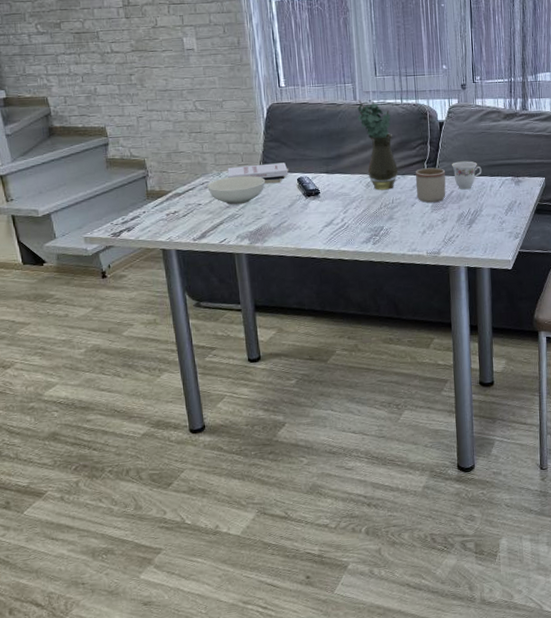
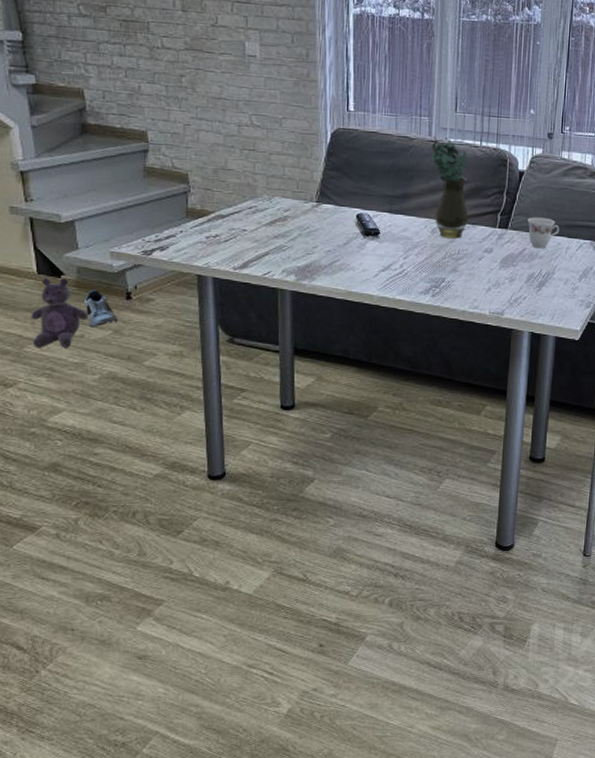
stuffed animal: none [20,265,71,330] -> present [31,277,89,348]
shoe: none [65,273,97,307] -> present [83,290,118,328]
bowl: present [207,175,266,205] -> none [255,203,321,236]
books: present [227,162,289,184] -> none [279,193,349,218]
mug: present [415,167,446,203] -> none [485,220,520,259]

